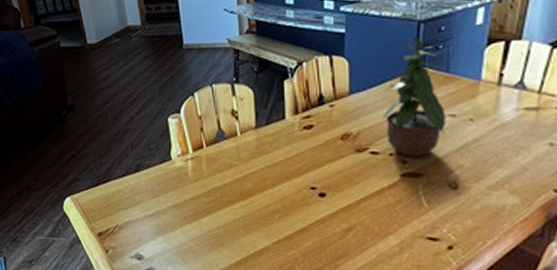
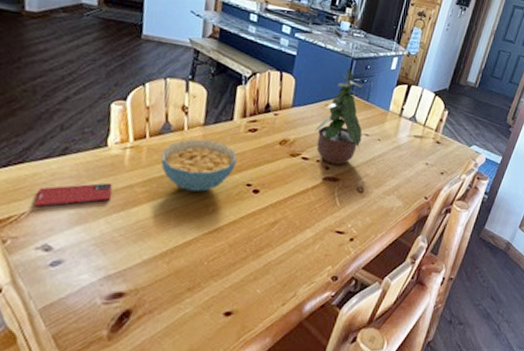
smartphone: none [123,194,183,220] -> present [34,182,113,208]
cereal bowl: none [220,143,295,198] -> present [160,139,237,192]

